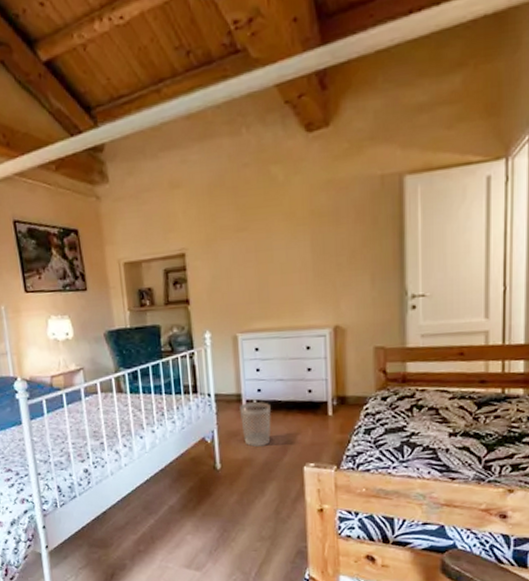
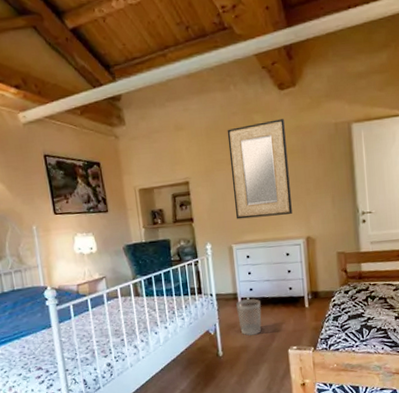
home mirror: none [235,171,317,302] -> present [227,119,292,220]

